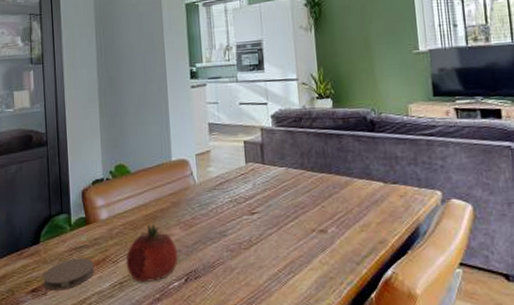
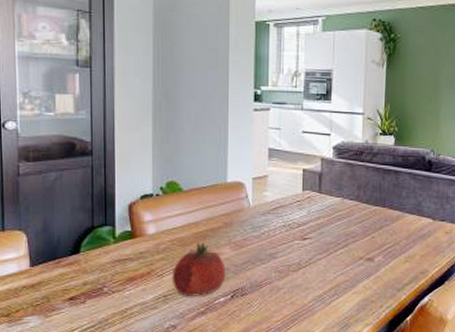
coaster: present [43,258,95,291] -> none [82,270,138,300]

